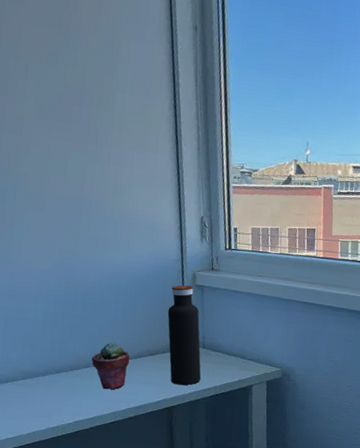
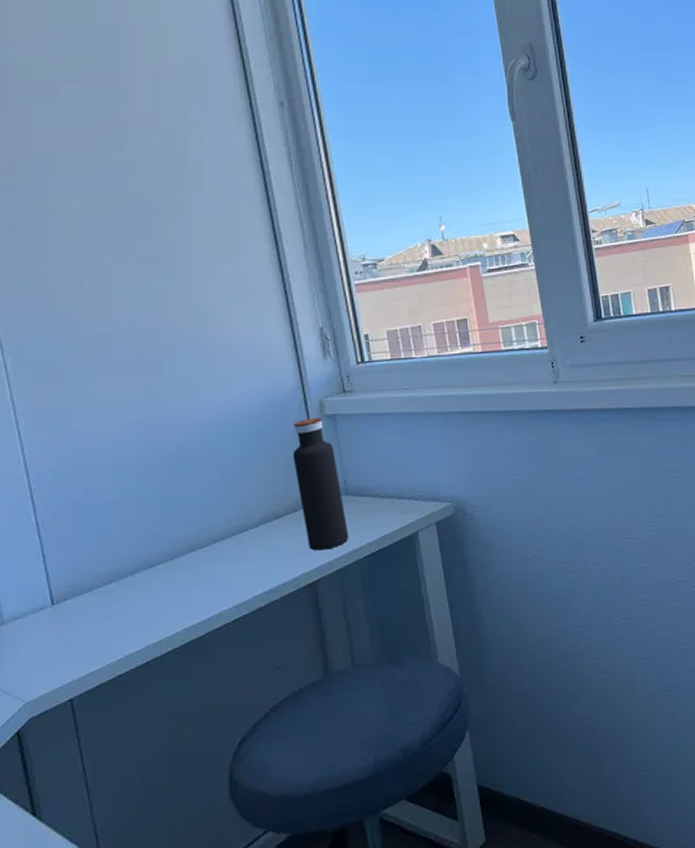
potted succulent: present [91,342,130,390] -> none [196,511,250,576]

